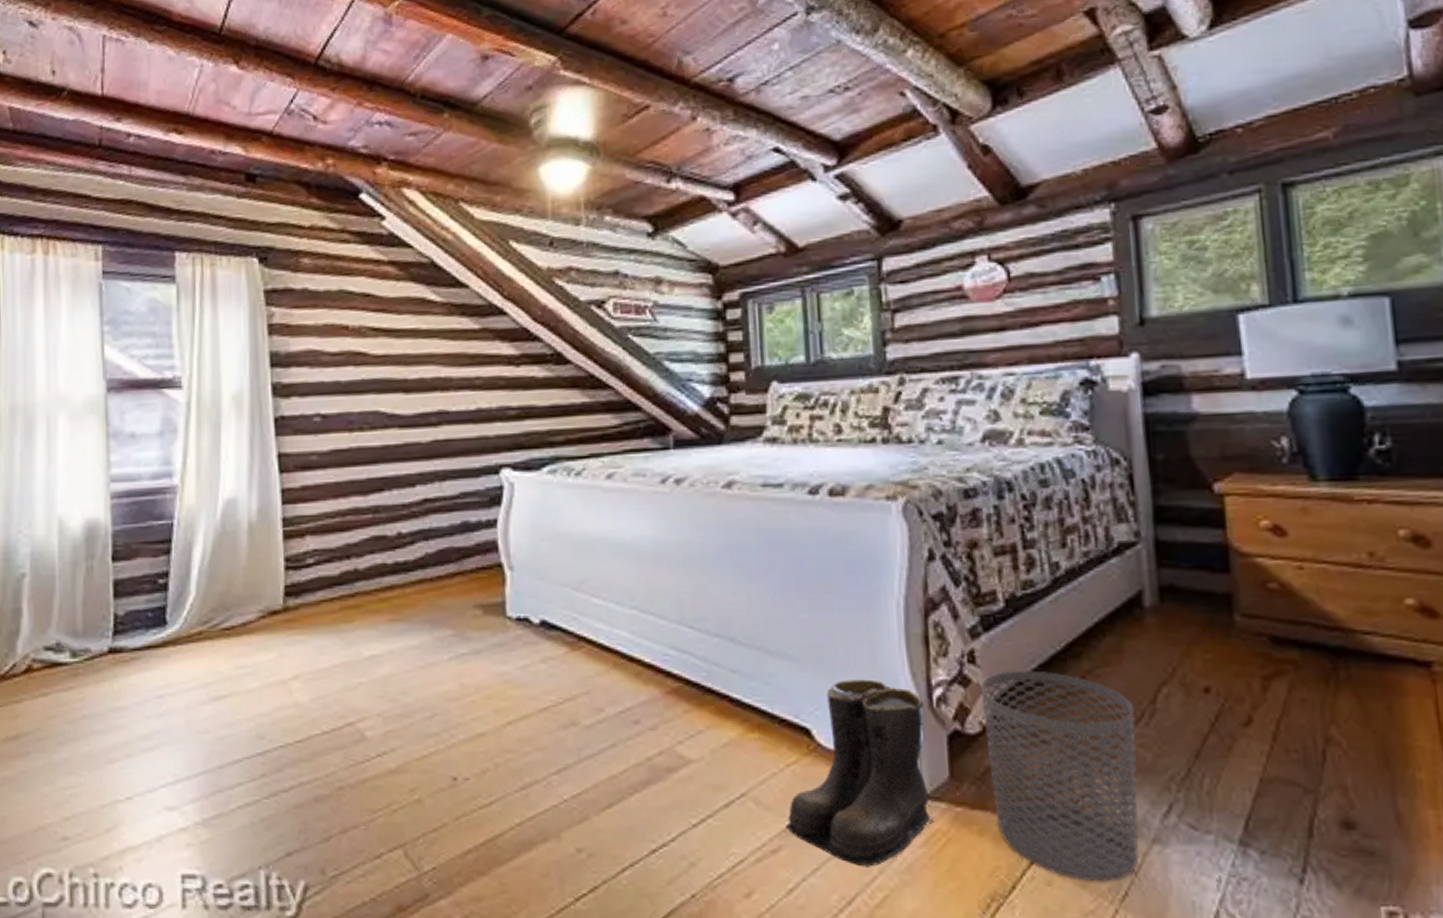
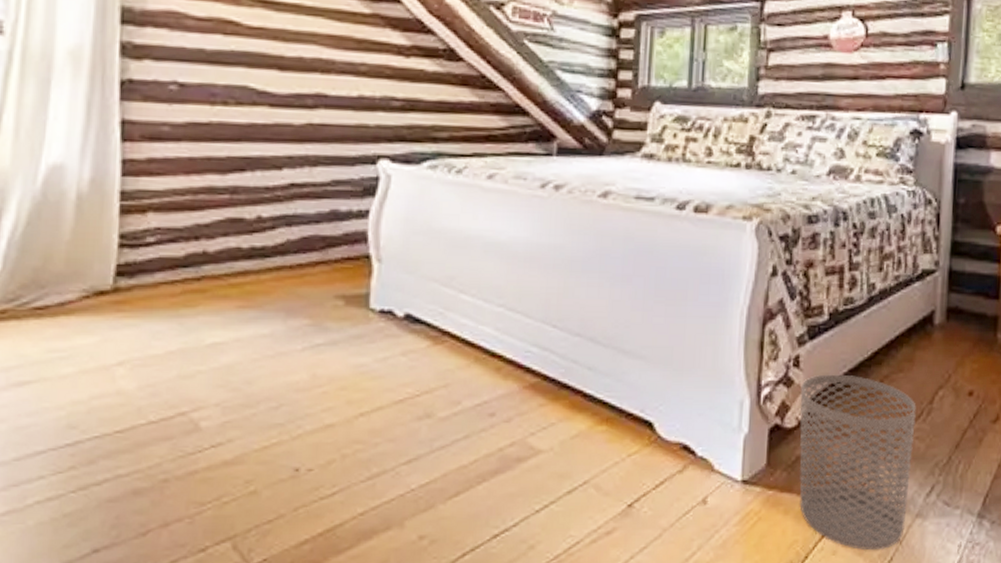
boots: present [786,679,935,867] -> none [621,379,753,544]

